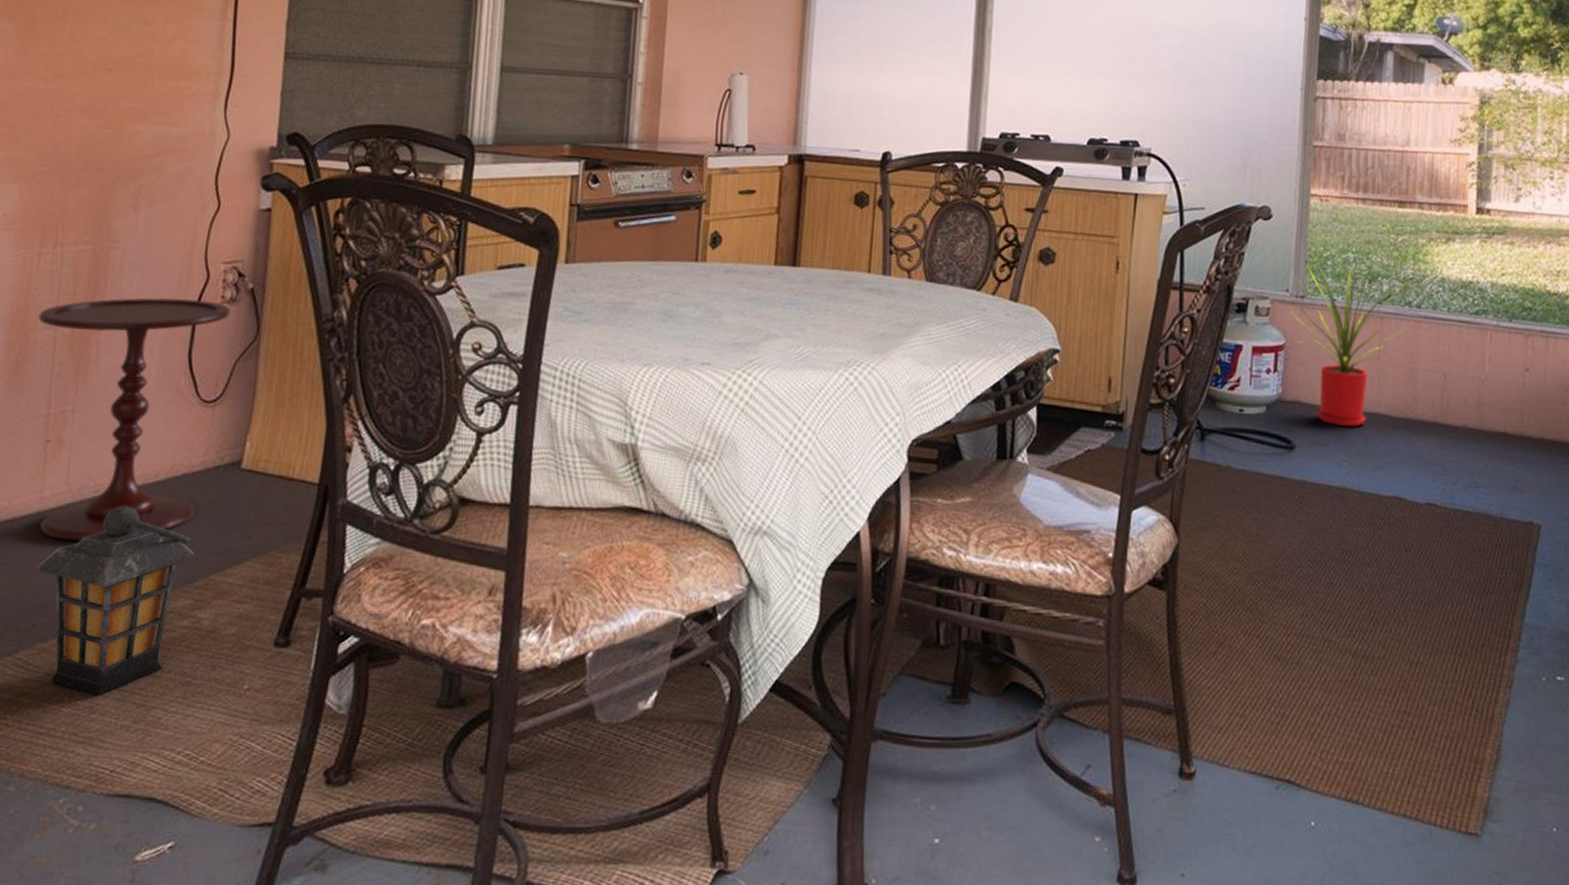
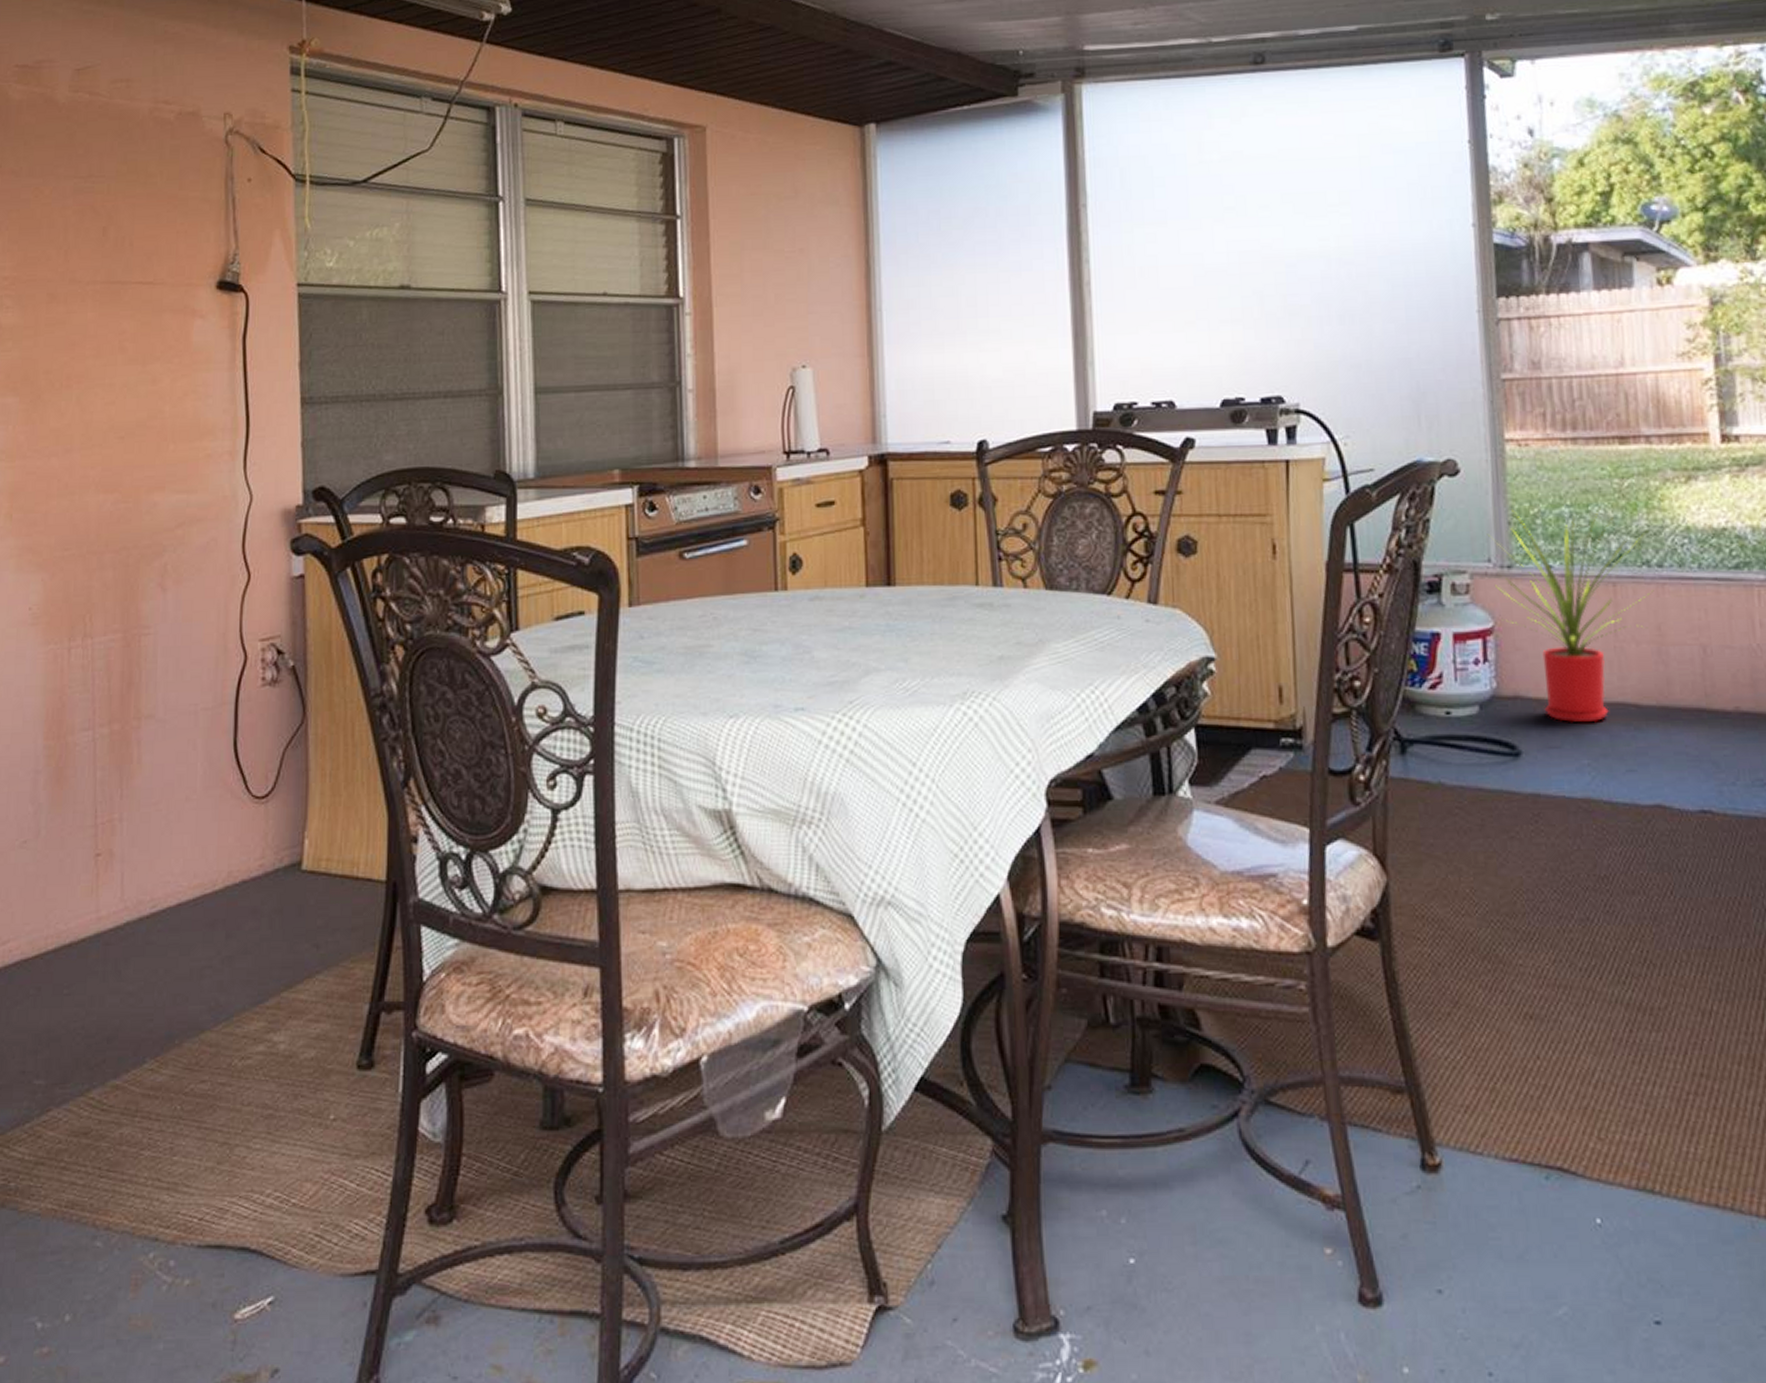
lantern: present [37,506,195,695] -> none [102,921,263,1135]
side table: present [38,297,231,541] -> none [75,684,273,964]

